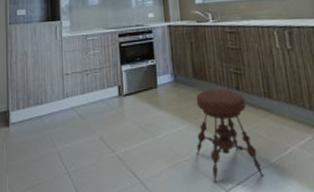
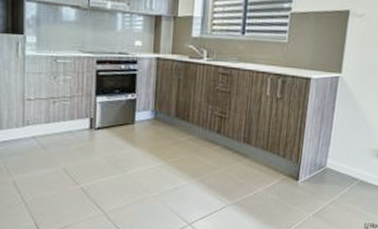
stool: present [196,88,264,184] -> none [165,130,227,218]

